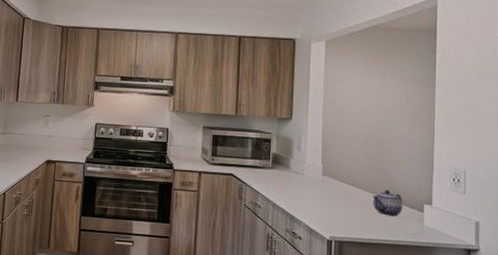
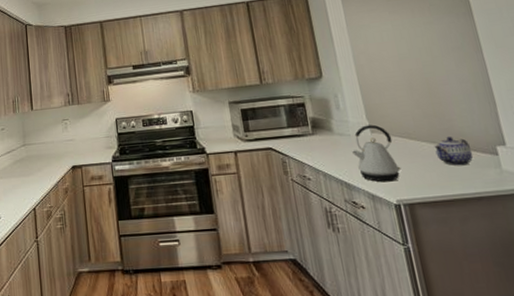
kettle: none [301,168,341,220] -> present [351,124,402,182]

